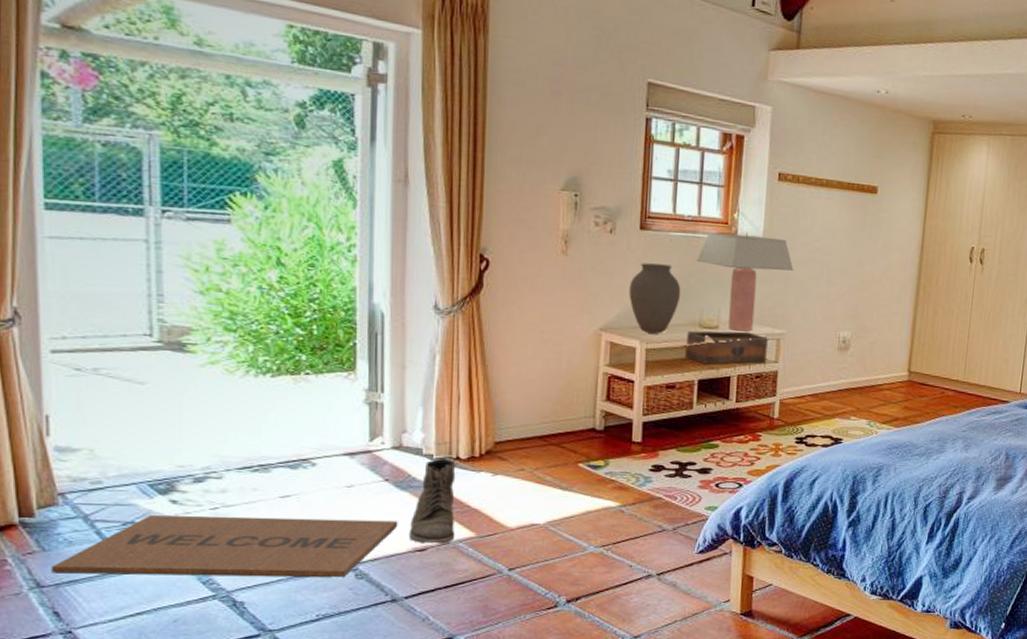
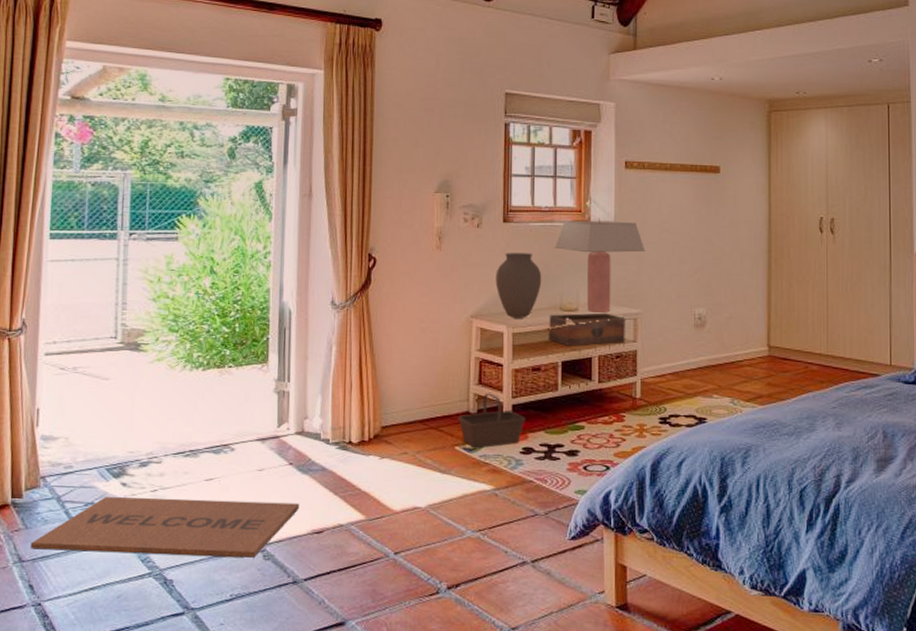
boot: present [408,458,456,544] -> none [308,442,349,527]
basket: none [582,409,657,466] -> present [458,393,525,449]

